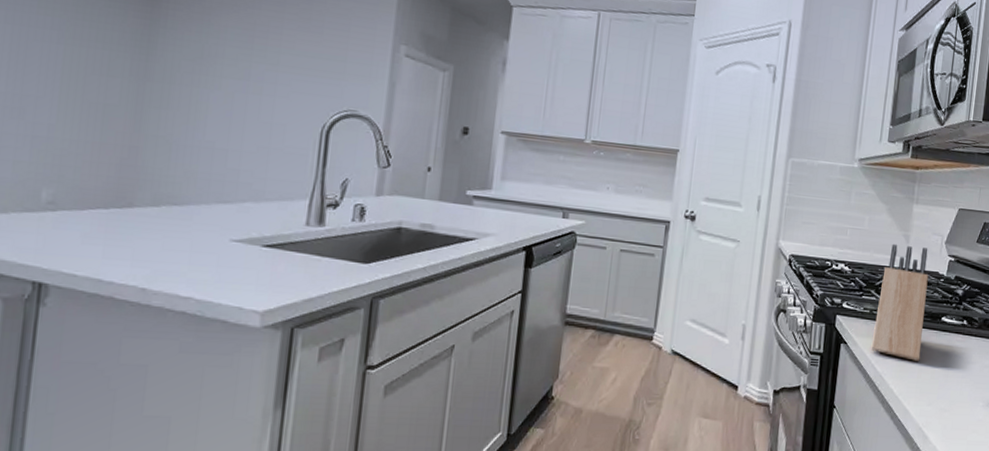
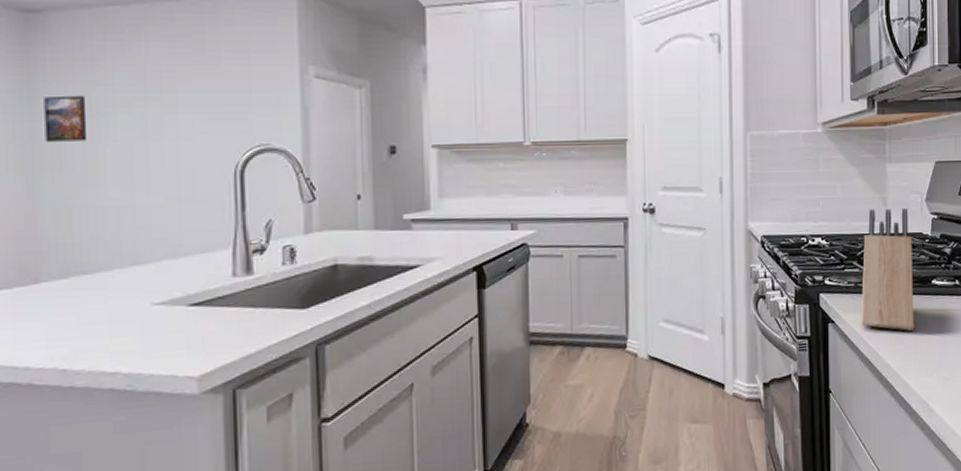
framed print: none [157,42,199,86] -> present [44,95,88,142]

